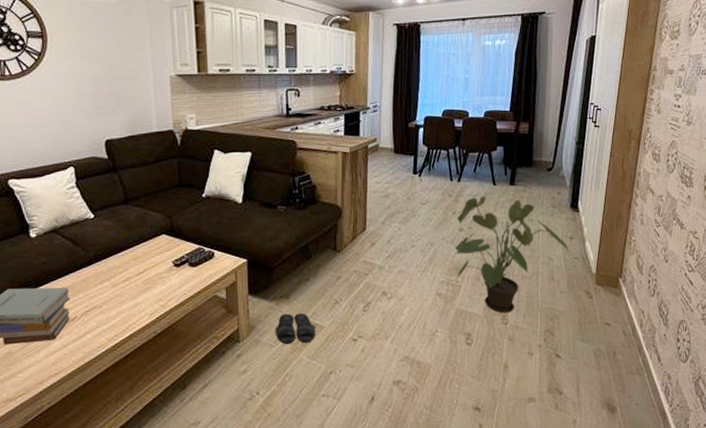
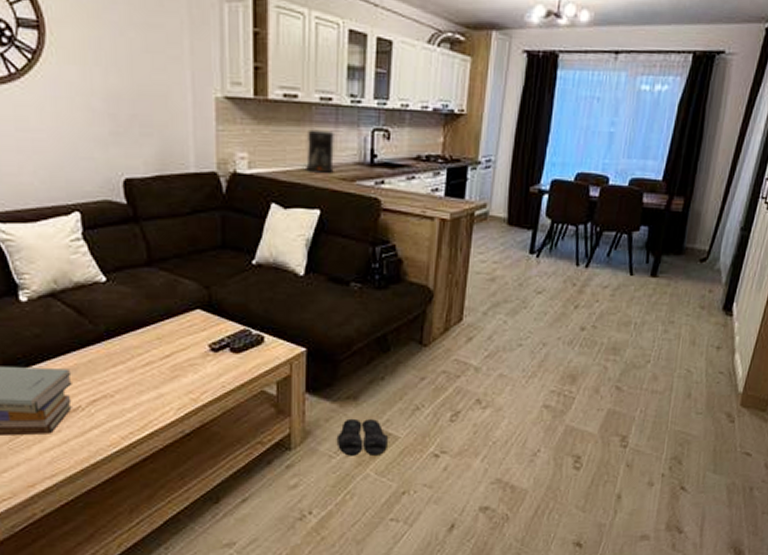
coffee maker: none [239,93,260,125] -> present [306,129,334,173]
house plant: present [454,196,570,313] -> none [571,288,715,434]

